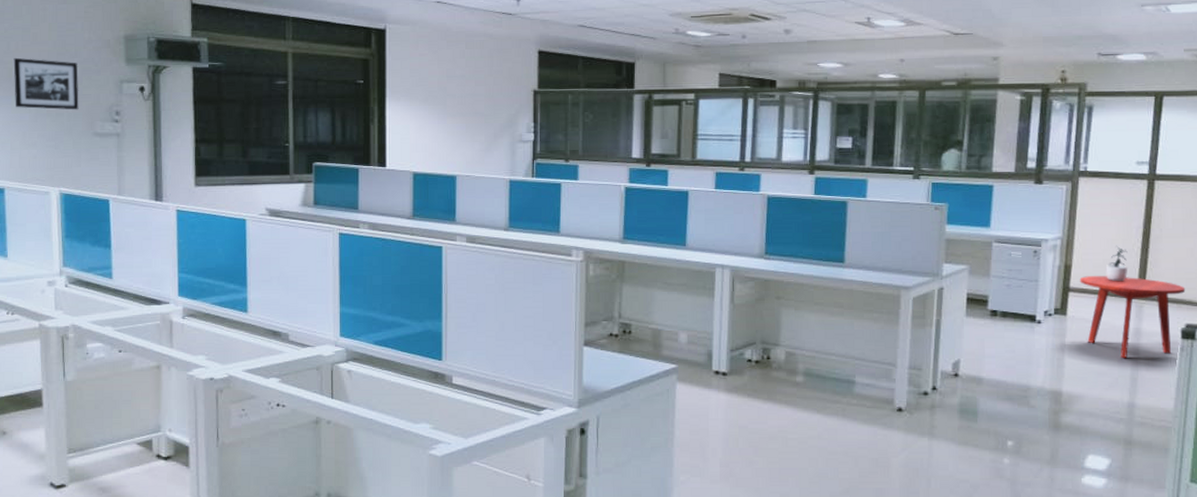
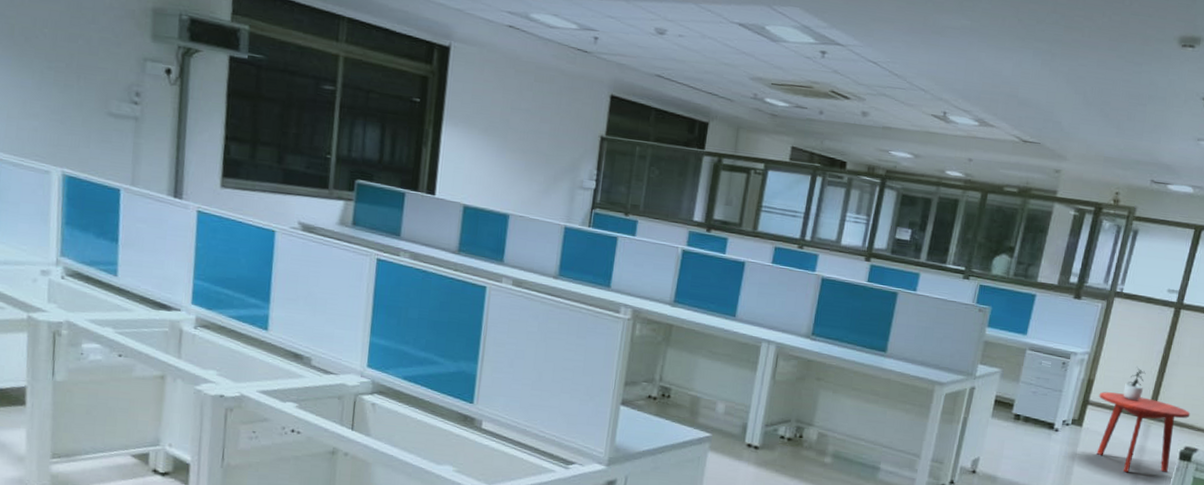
picture frame: present [13,57,79,110] -> none [15,13,94,84]

